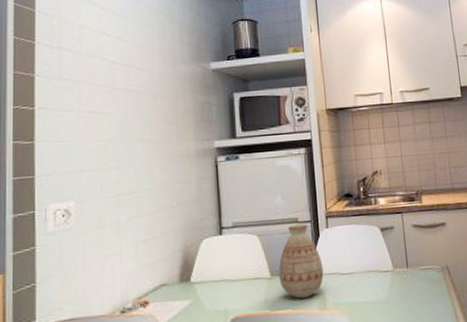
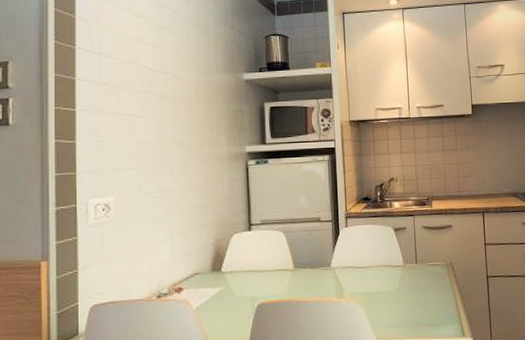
vase: present [278,224,324,299] -> none [301,223,342,288]

